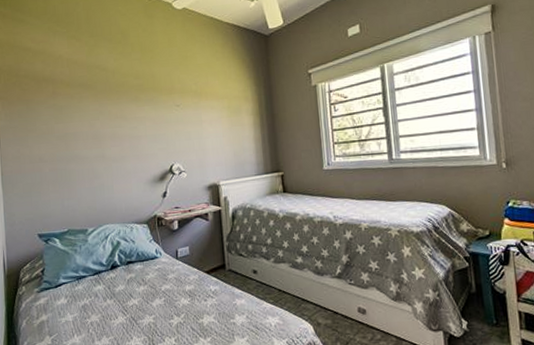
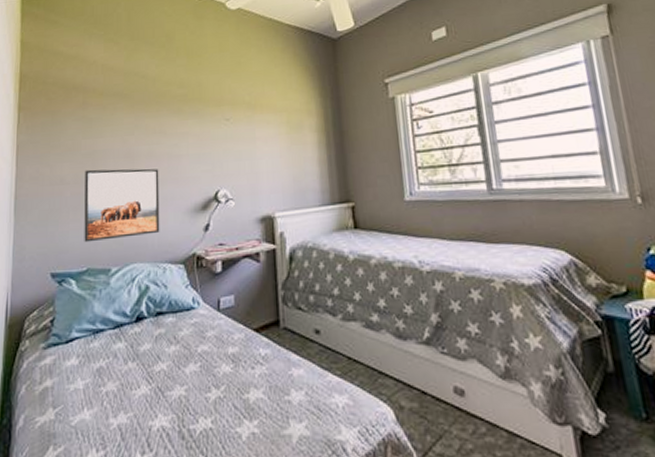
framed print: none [59,148,126,209] -> present [84,168,160,243]

